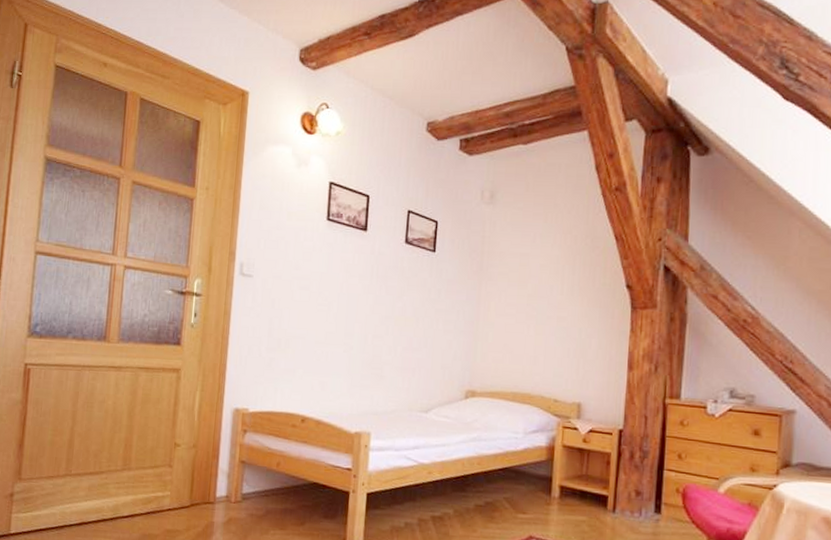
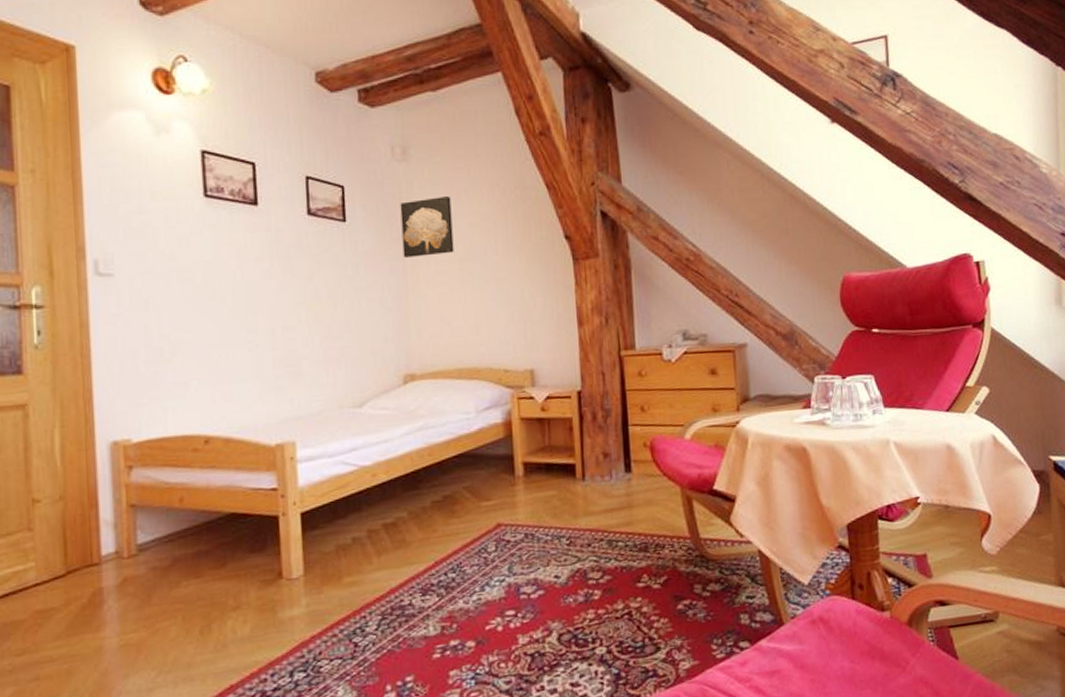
wall art: none [479,238,527,290] -> present [400,196,454,259]

